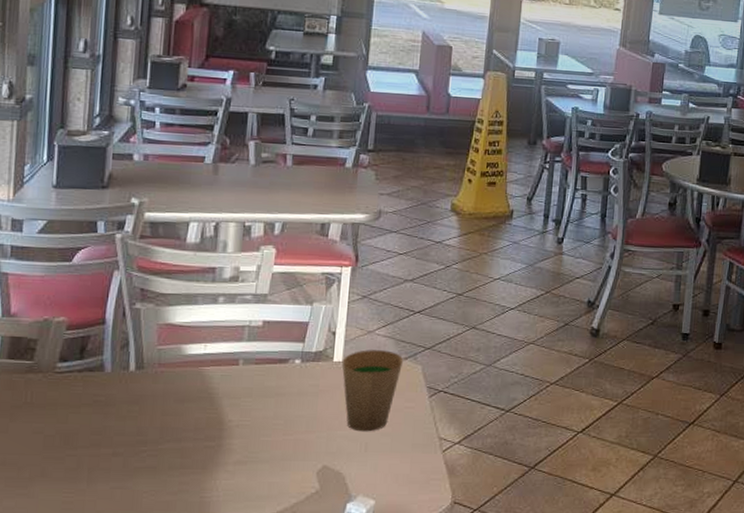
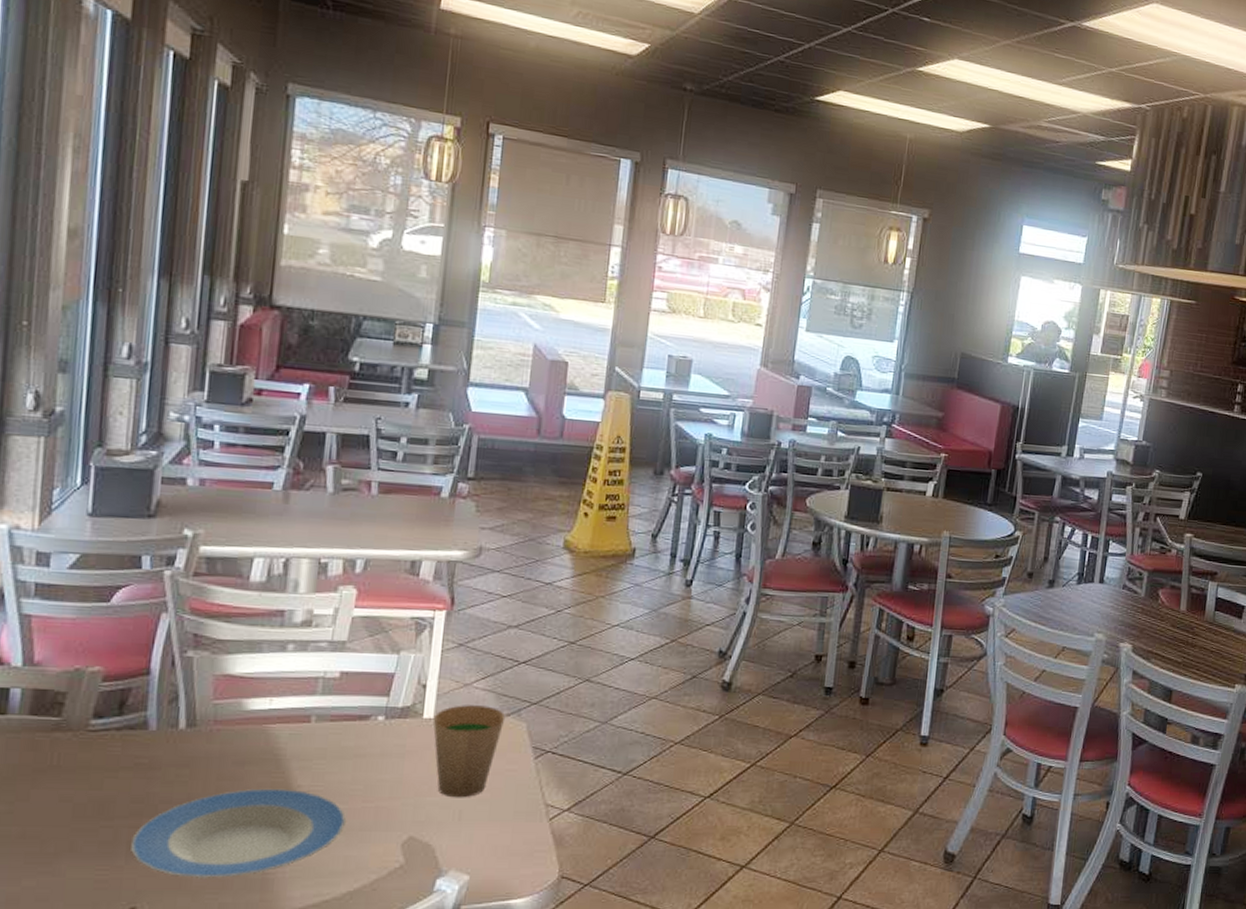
plate: none [91,422,269,501] -> present [131,788,346,878]

